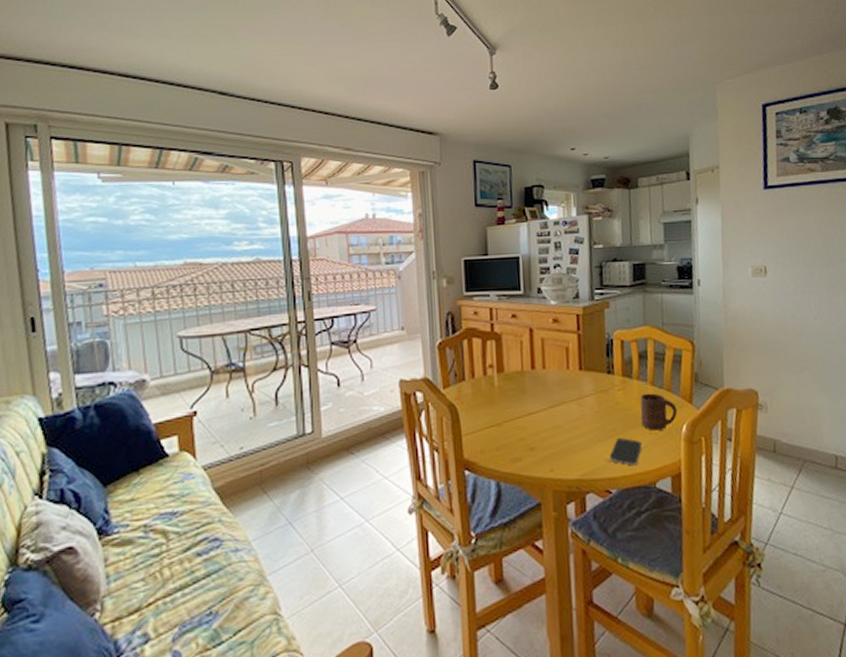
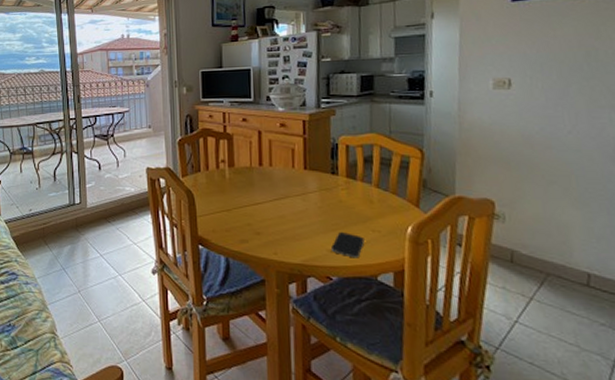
cup: present [640,393,678,431] -> none [363,194,403,229]

